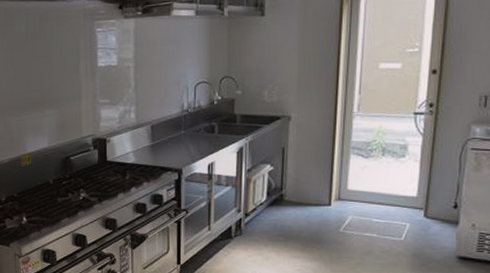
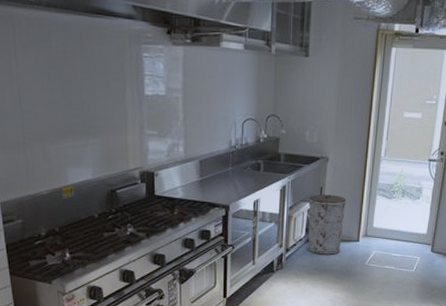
trash can: none [269,155,314,220] -> present [308,195,347,255]

